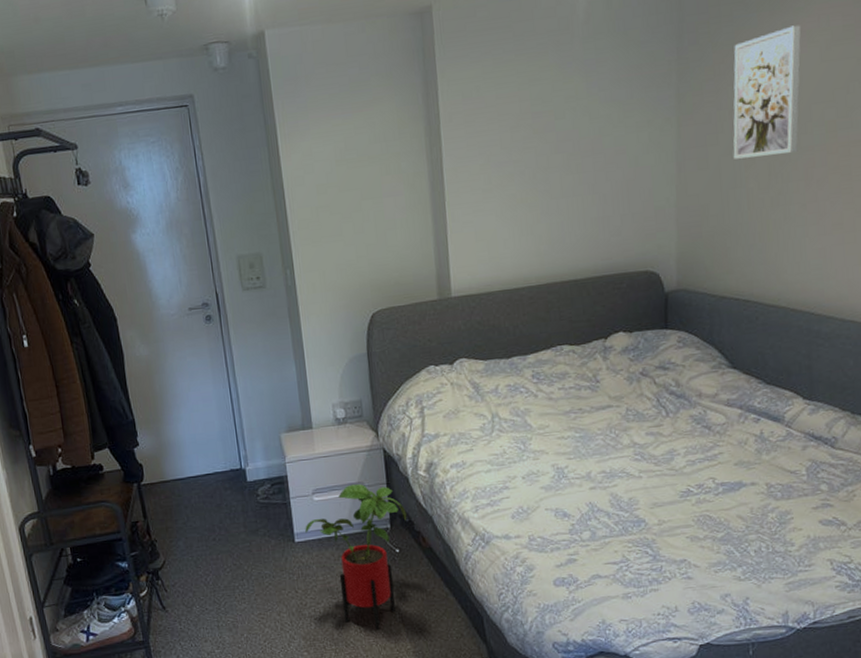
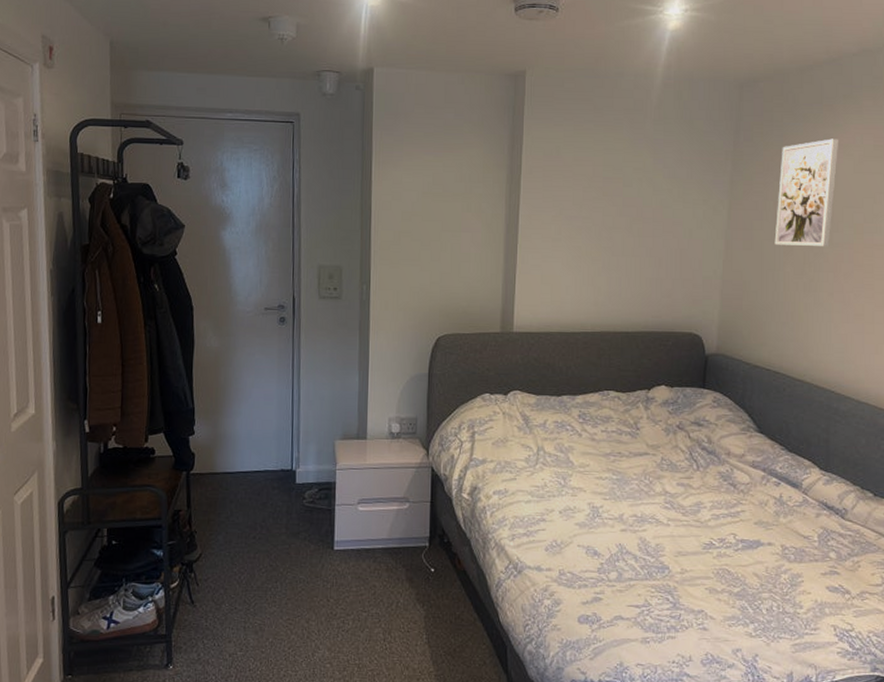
house plant: present [305,484,407,629] -> none [345,498,446,648]

